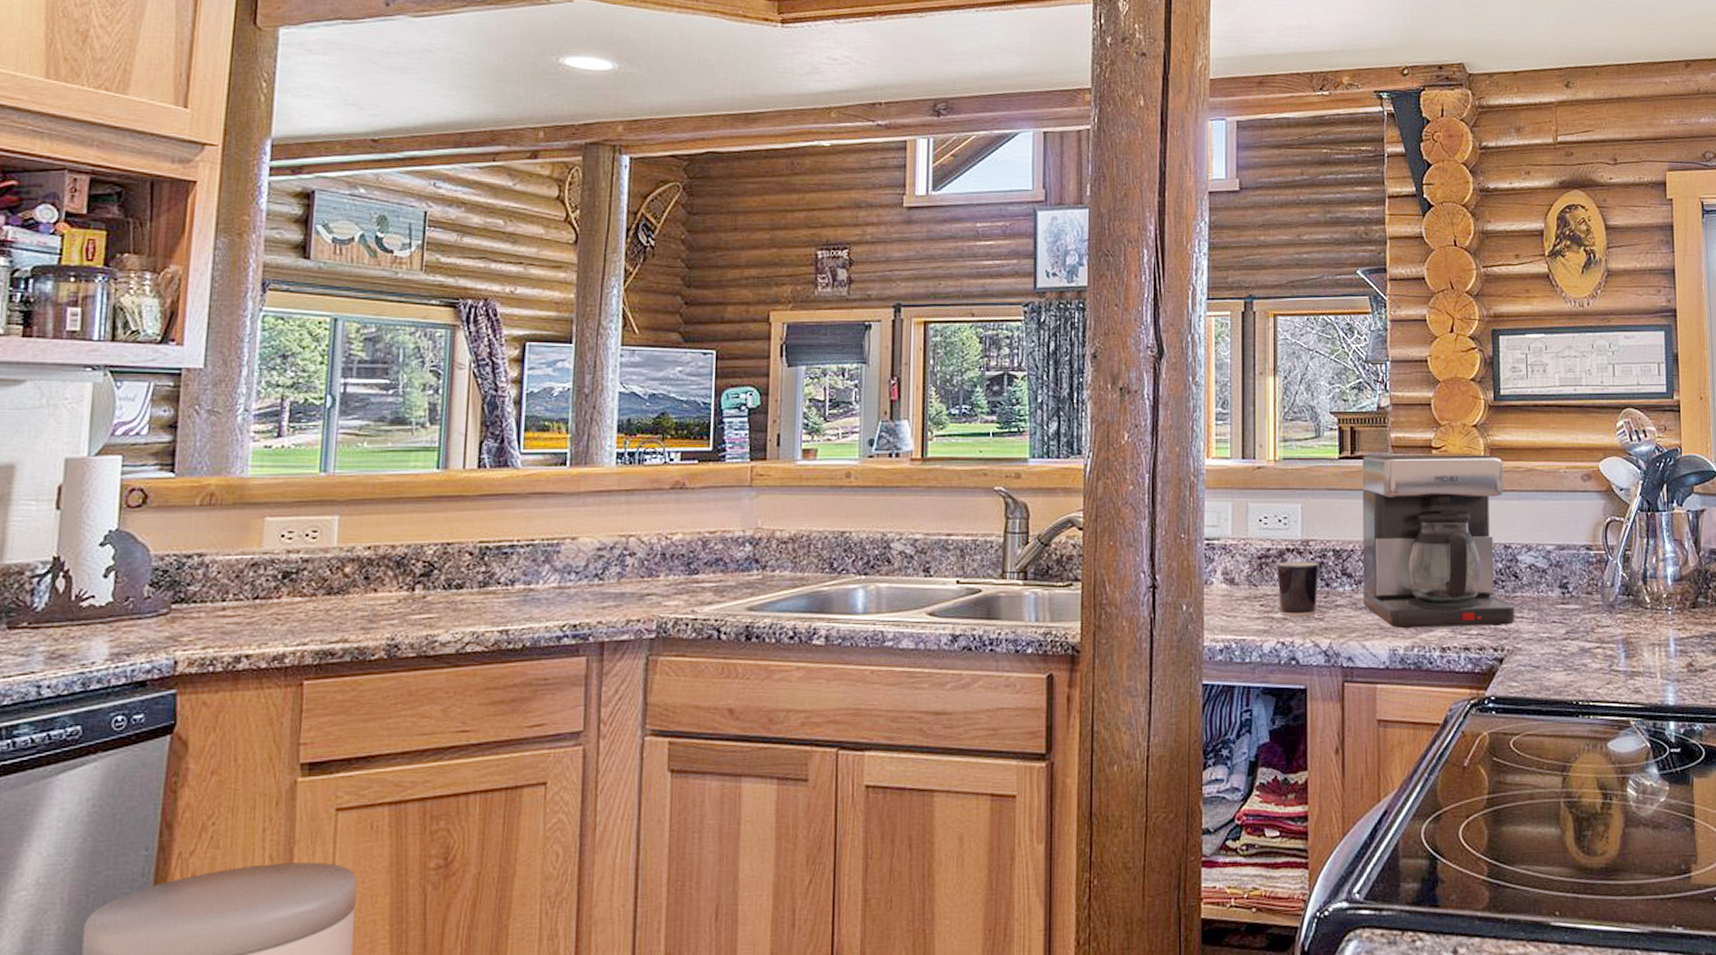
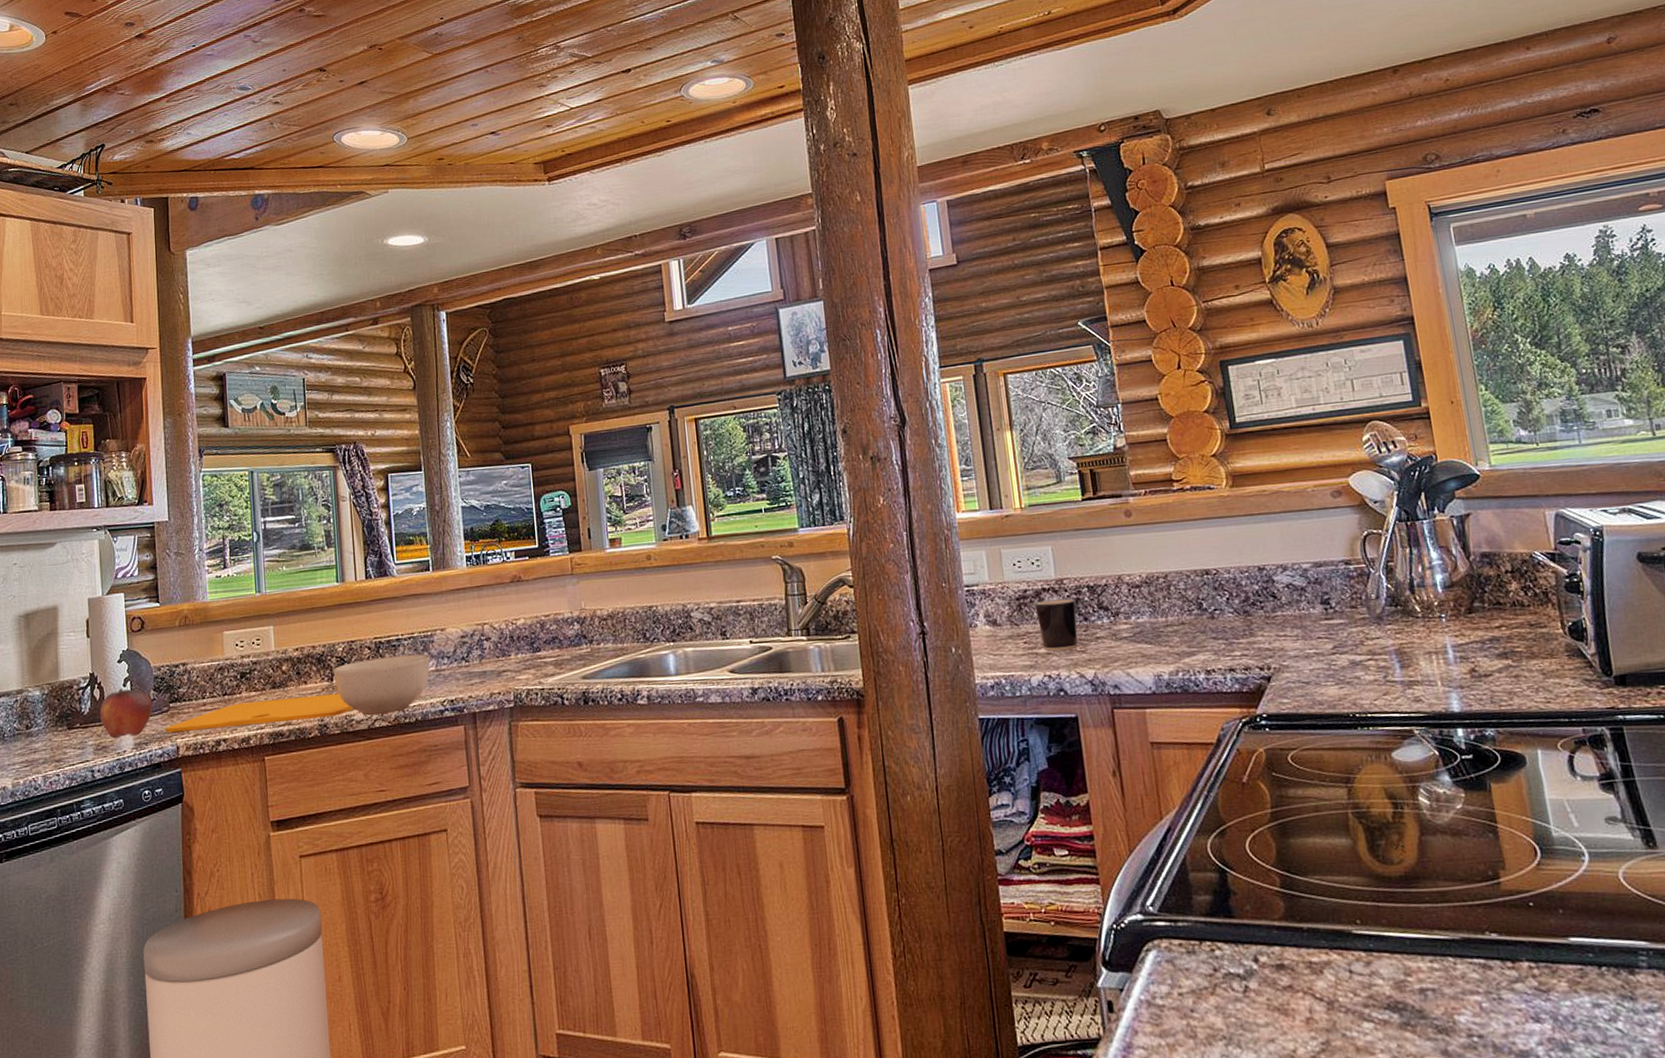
fruit: none [60,579,145,646] -> present [99,688,153,739]
cutting board: none [160,606,439,642] -> present [165,693,354,733]
bowl: none [416,565,552,638] -> present [333,653,430,716]
coffee maker: present [1362,454,1516,629] -> none [1105,482,1279,655]

